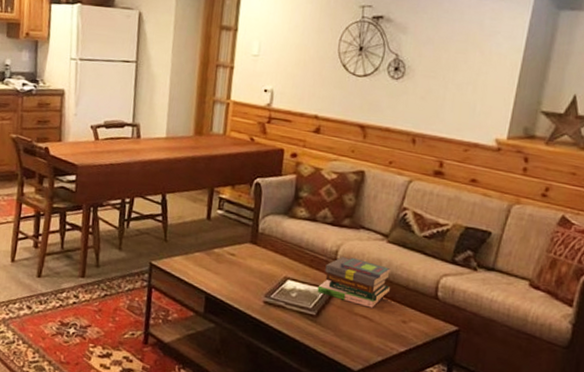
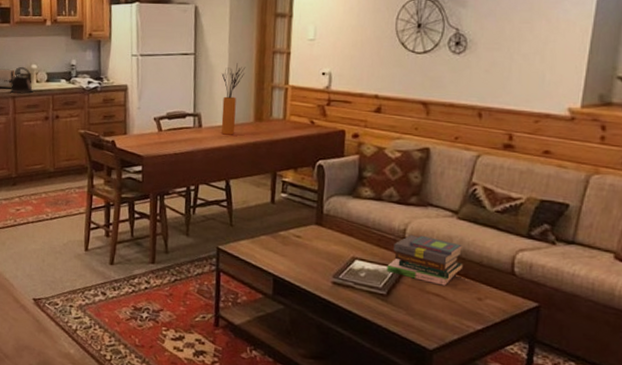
vase: none [160,74,188,148] -> present [221,63,246,135]

